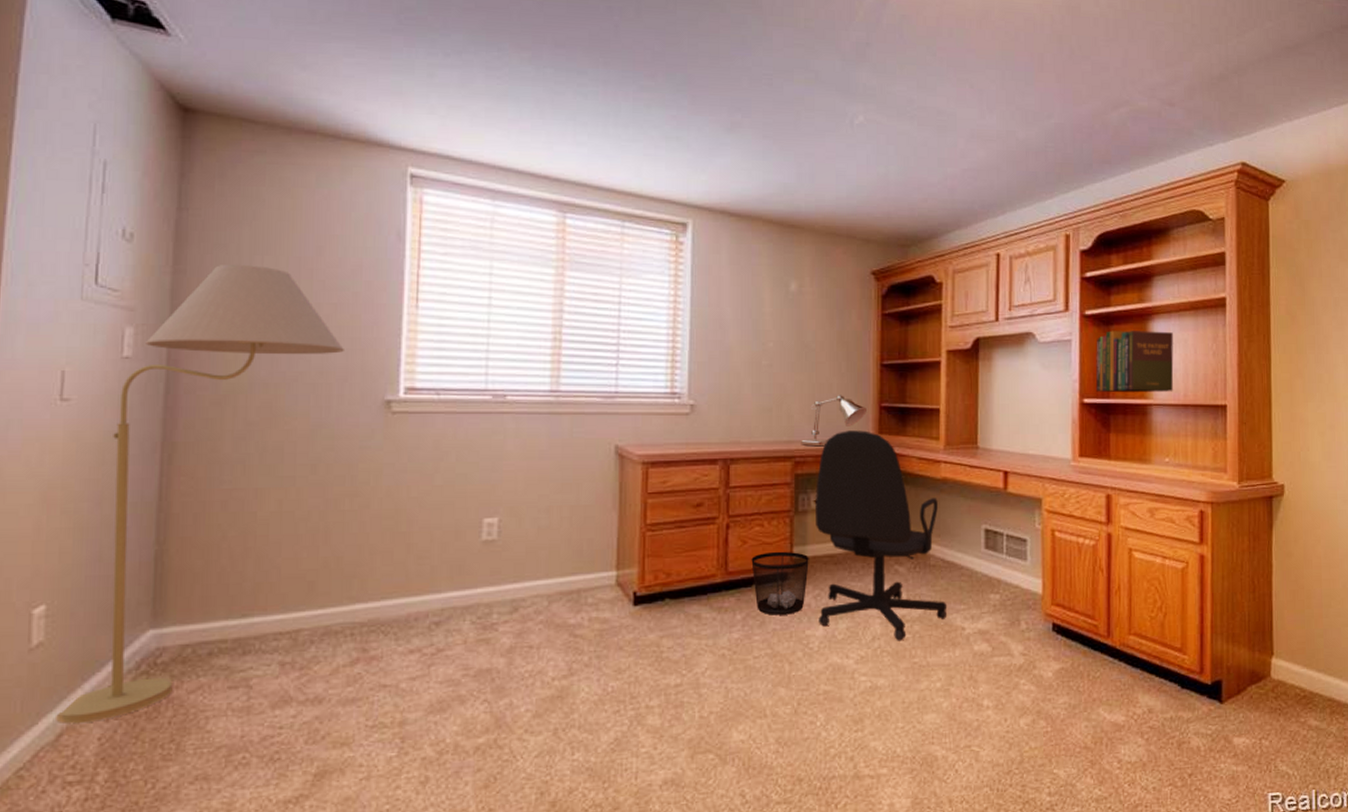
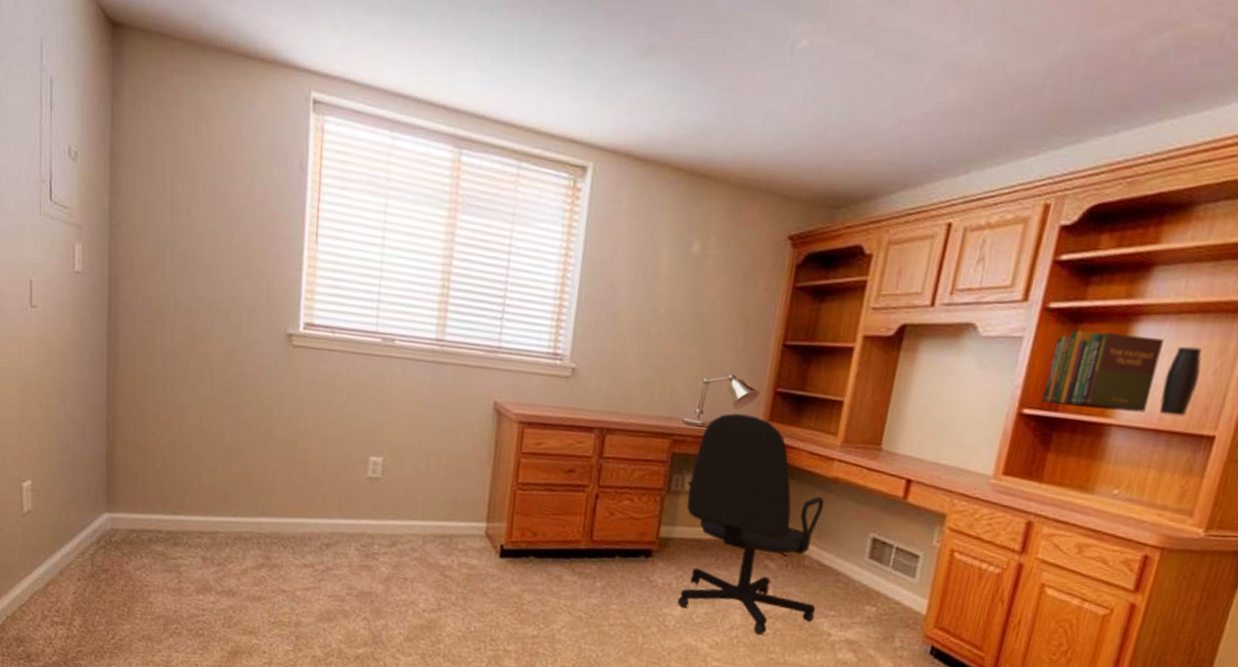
floor lamp: present [56,265,344,725] -> none [44,188,252,580]
waste bin: present [751,551,809,615] -> none [616,527,676,591]
vase: none [1180,336,1205,392] -> present [1159,346,1202,417]

